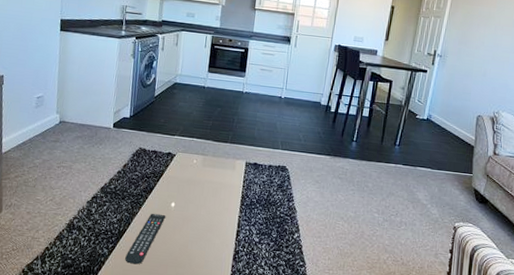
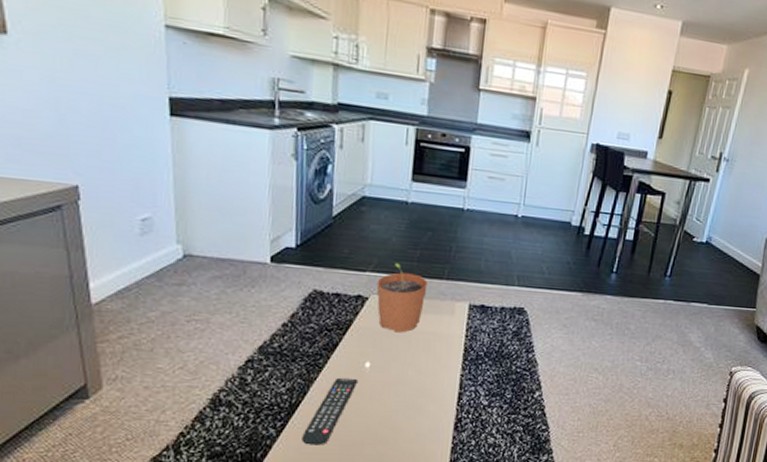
plant pot: none [181,130,217,182] -> present [376,263,428,333]

